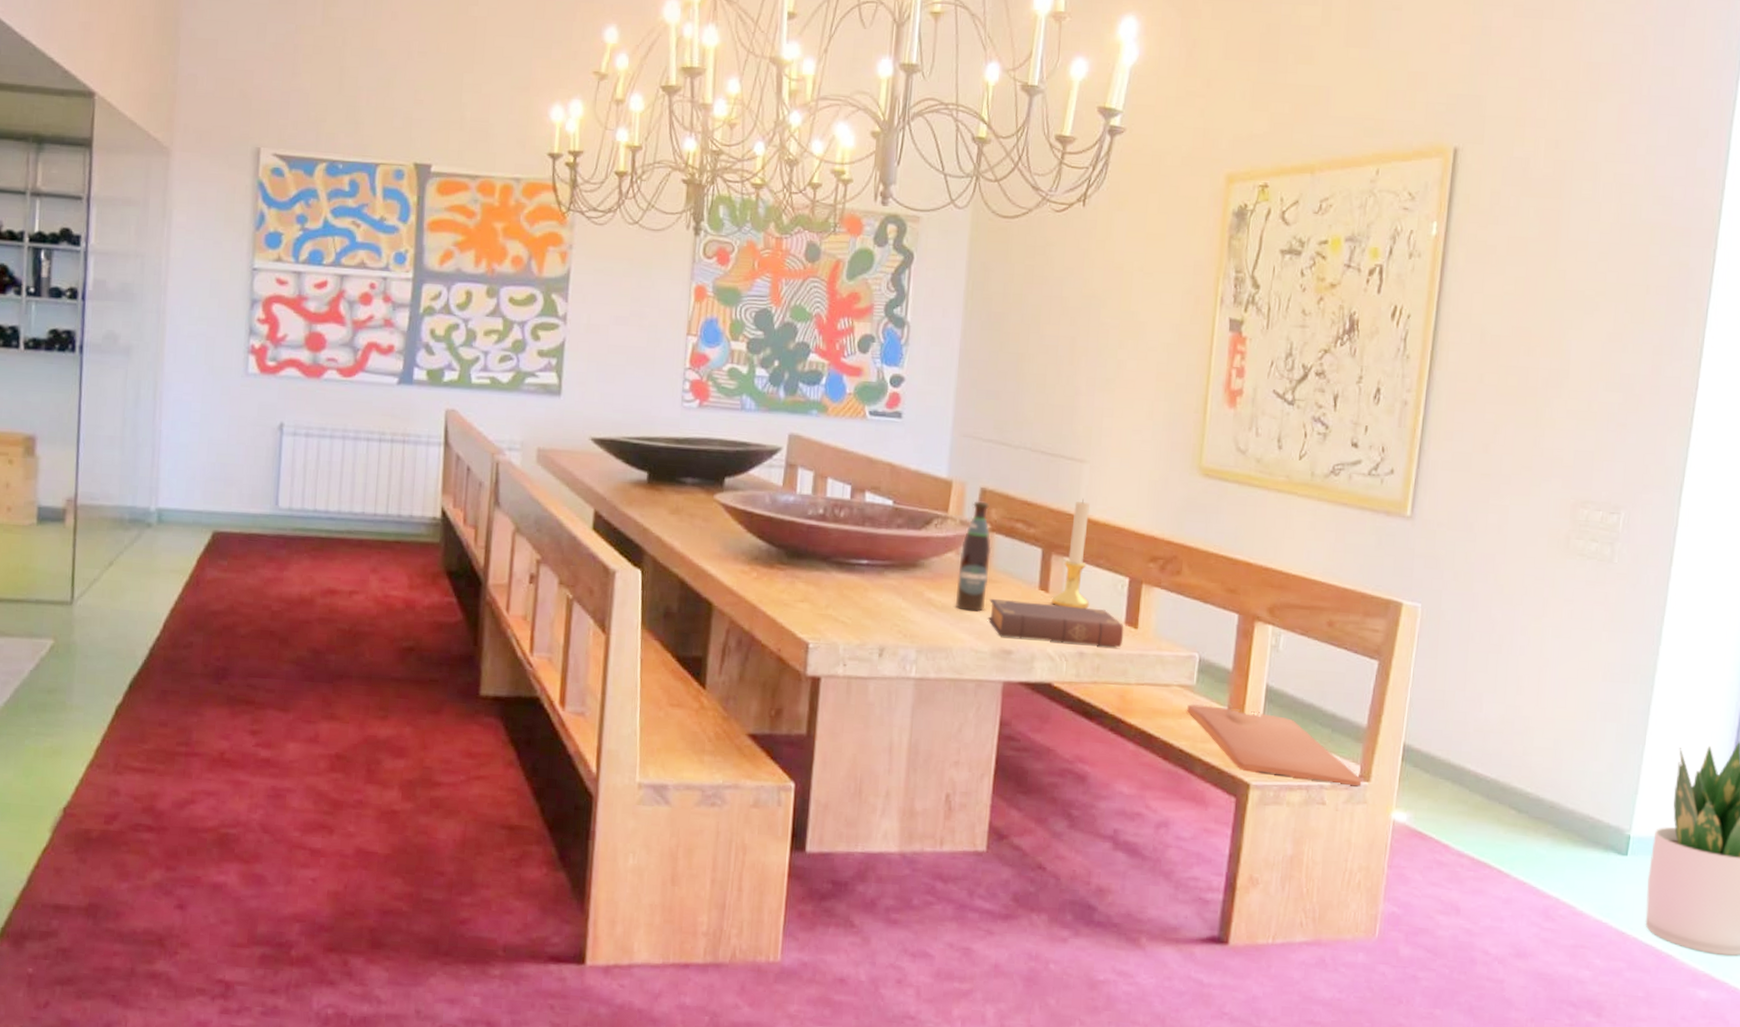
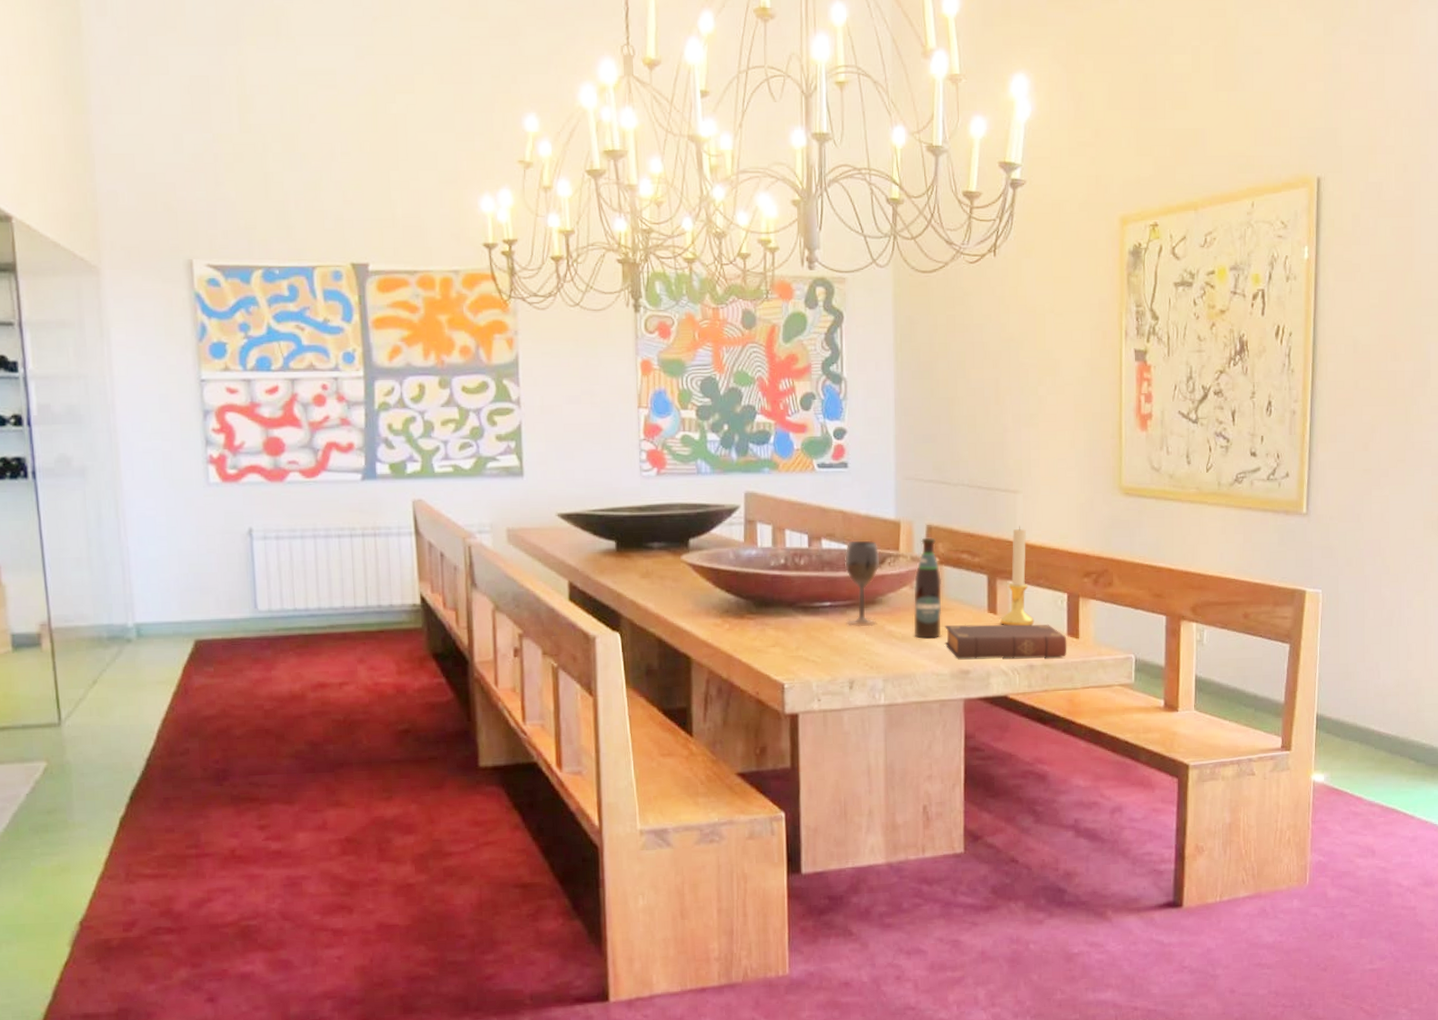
wine glass: none [882,496,927,592] -> present [844,540,880,627]
cushion: present [1186,704,1362,786] -> none [1128,699,1284,756]

